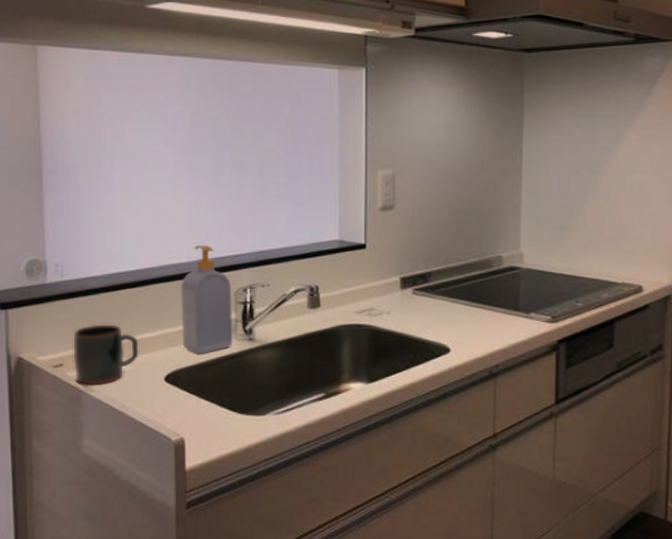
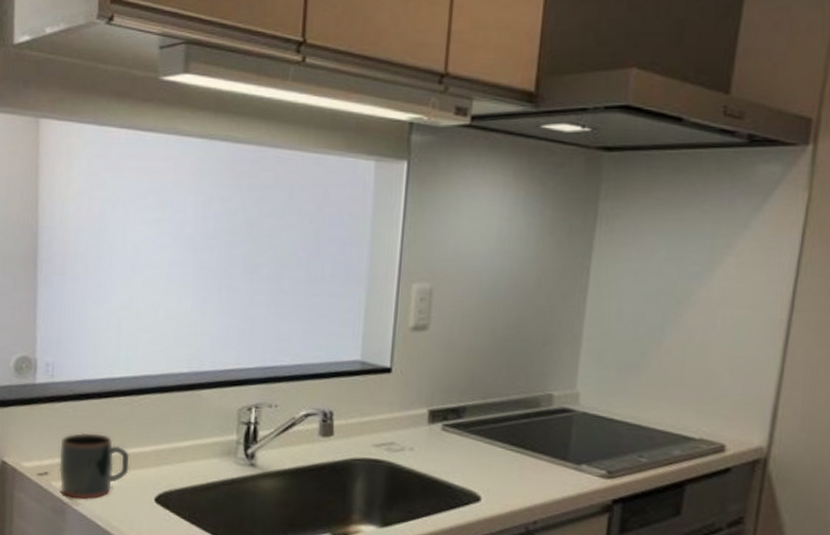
soap bottle: present [180,245,233,354] -> none [176,354,236,476]

